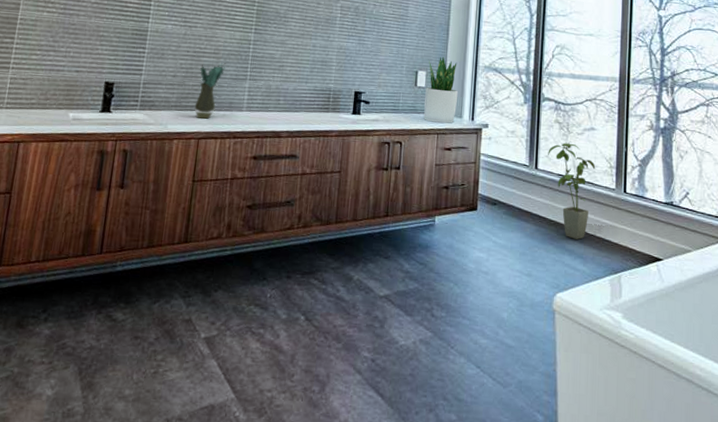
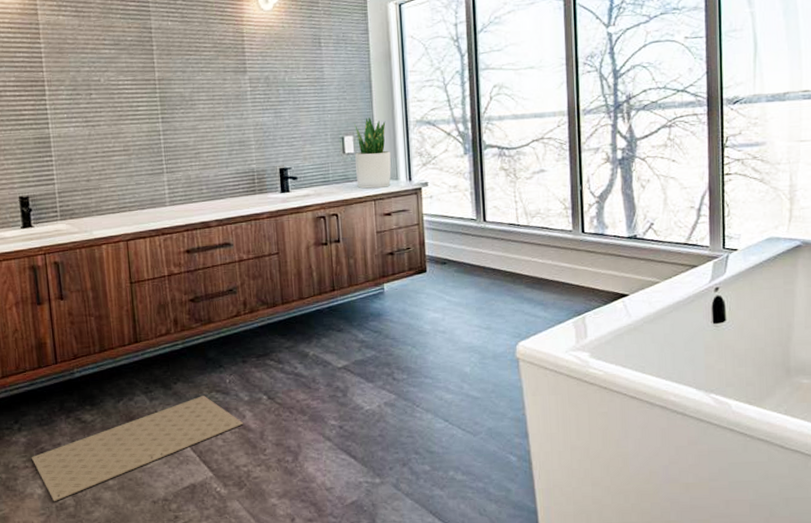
bath mat: none [50,308,277,407] -> present [31,396,244,502]
vase: present [194,63,226,119] -> none [113,159,140,220]
house plant: present [548,143,596,240] -> none [495,189,549,287]

